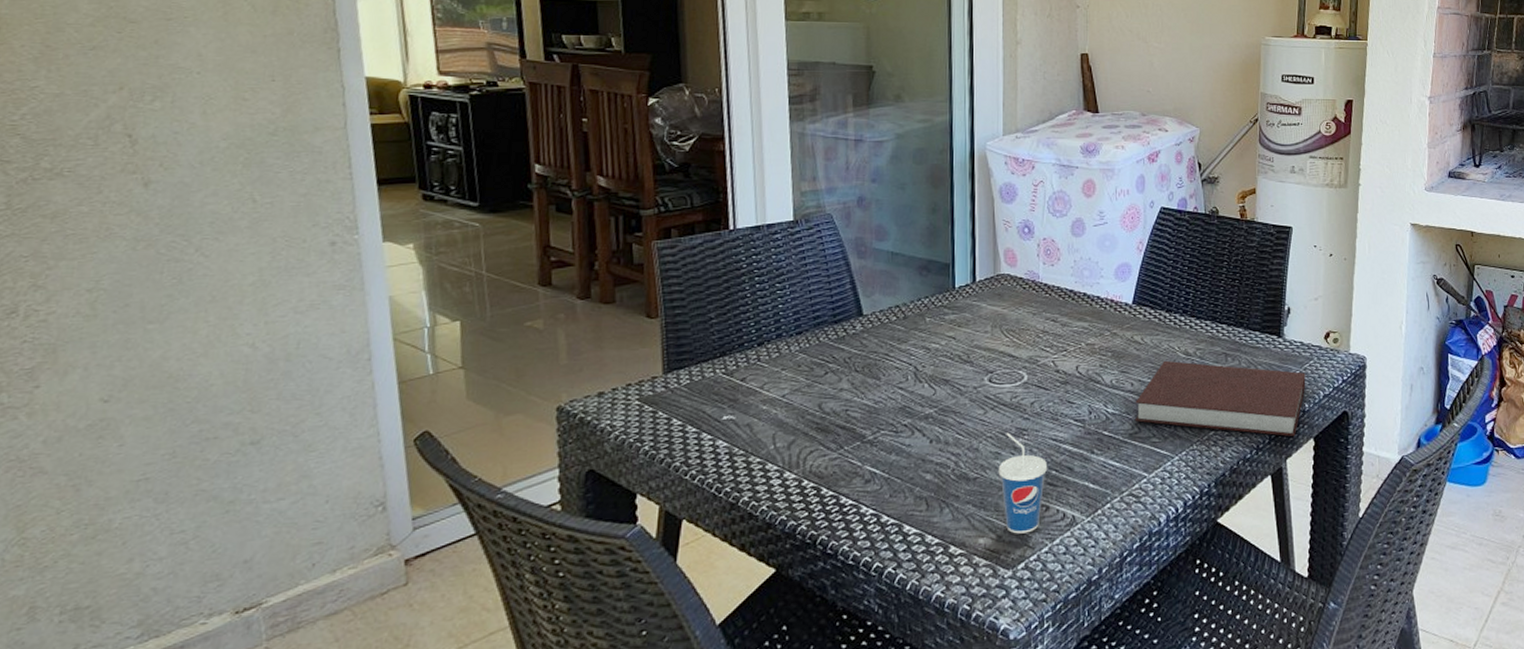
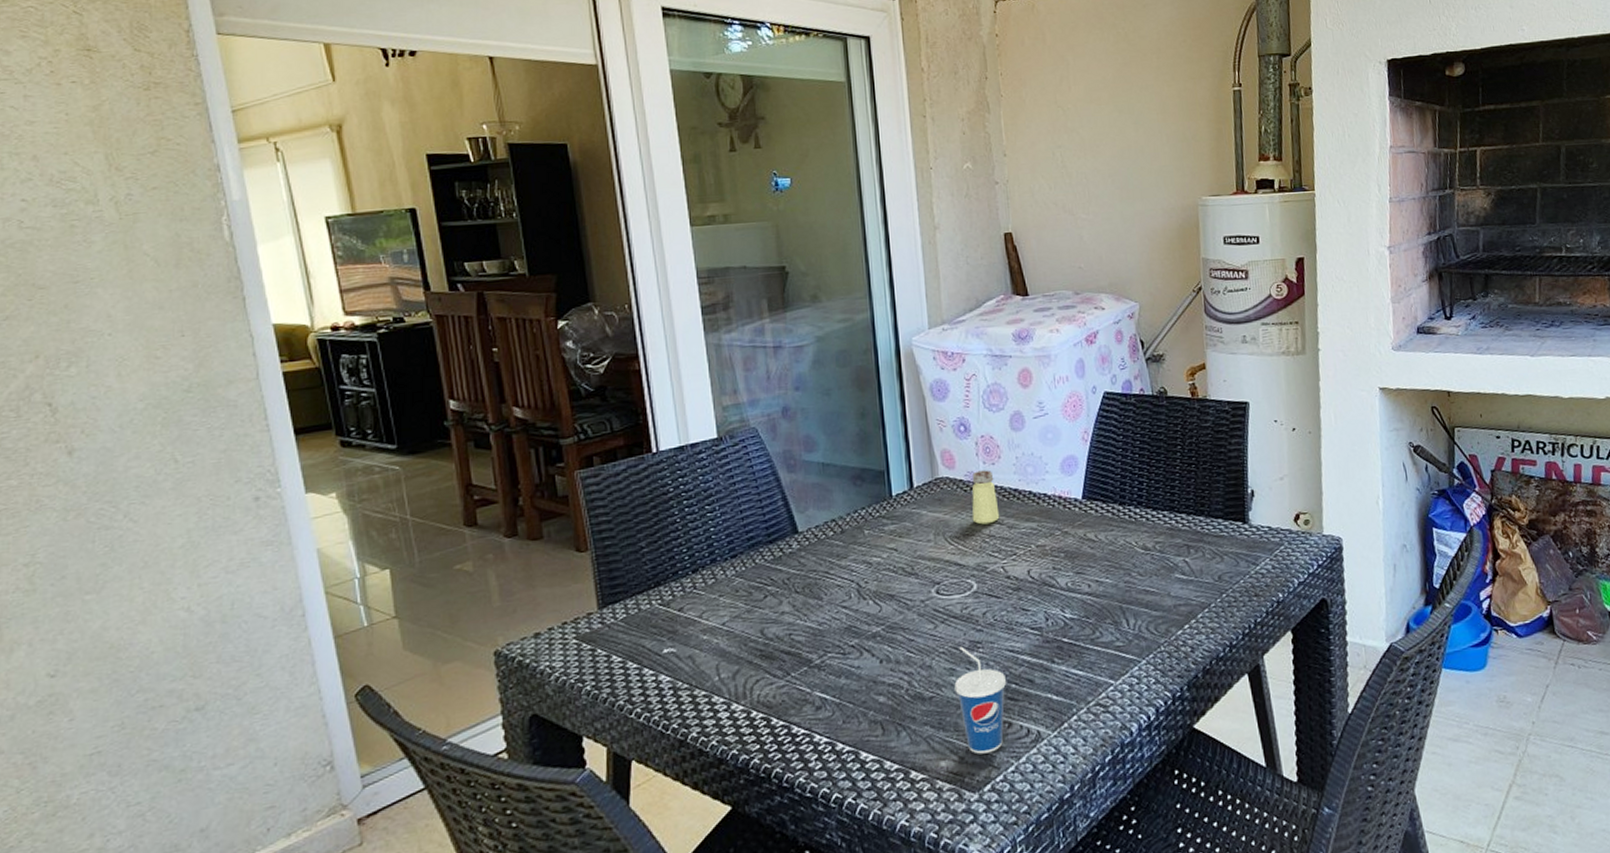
saltshaker: none [1028,270,1055,321] -> present [972,470,1000,525]
notebook: present [1134,360,1306,436] -> none [1094,557,1278,630]

